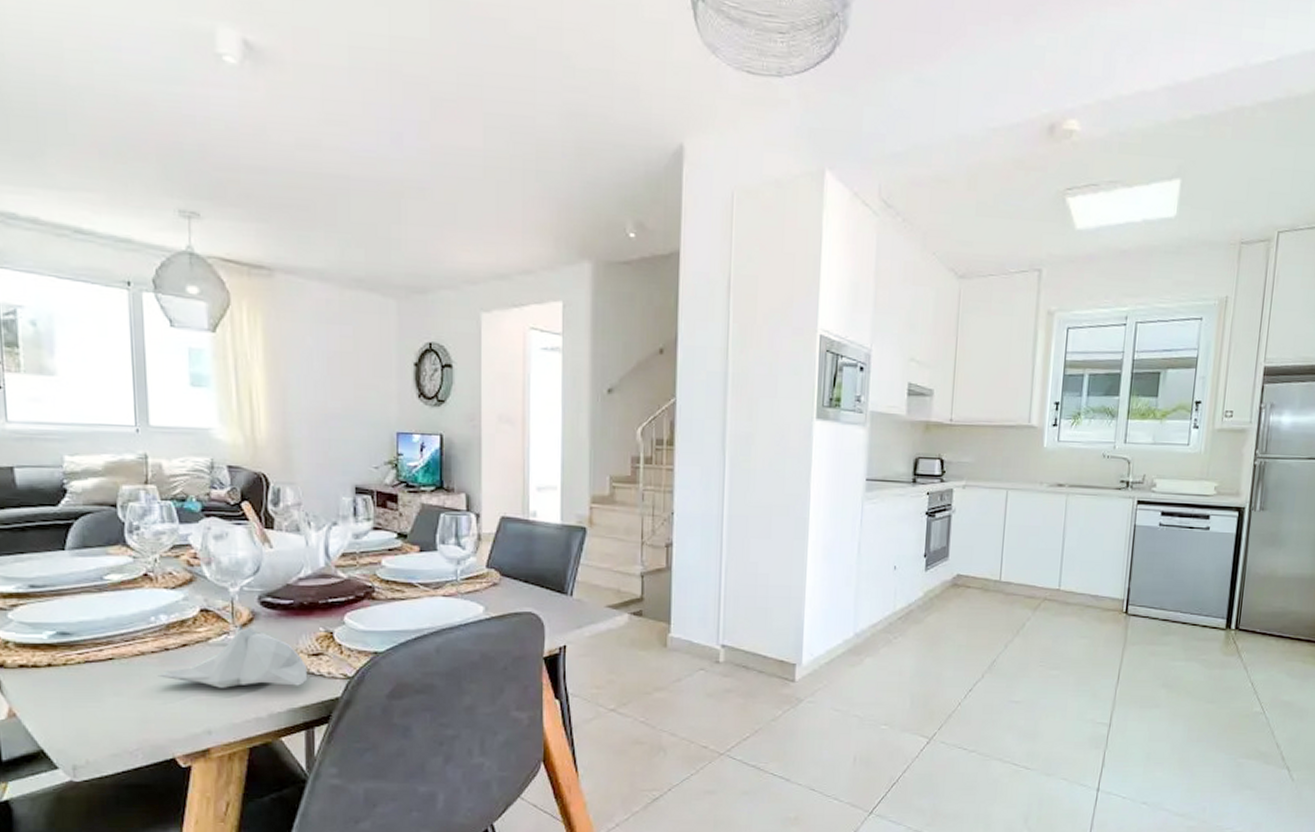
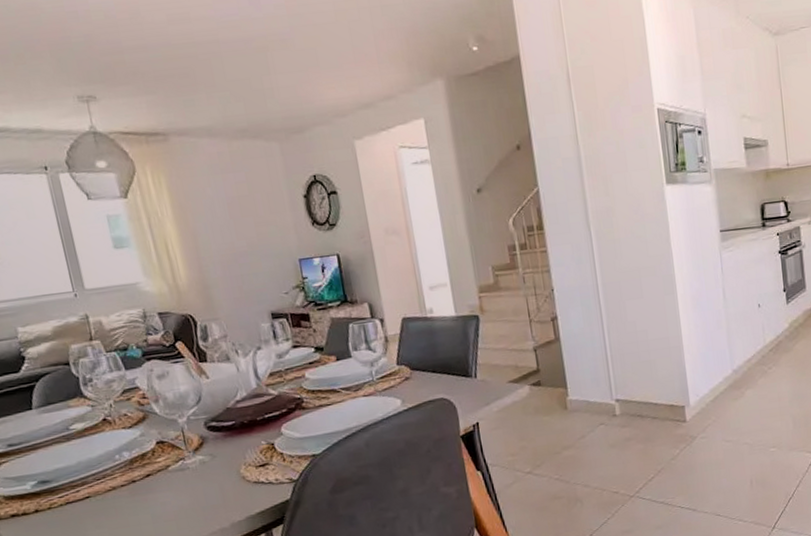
napkin: present [157,628,308,688] -> none [130,451,259,508]

